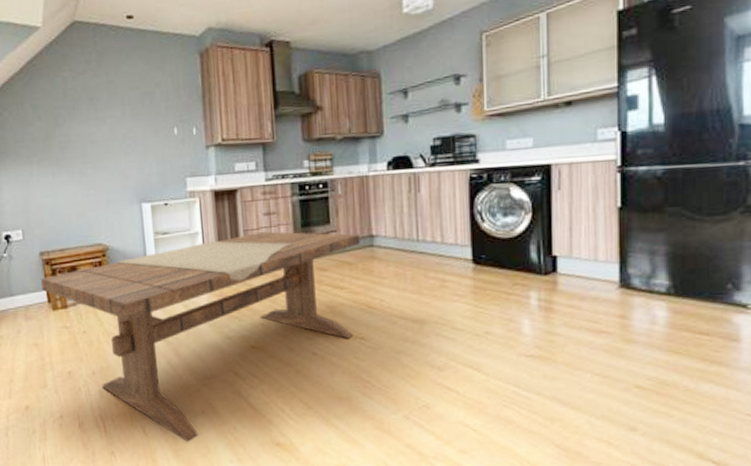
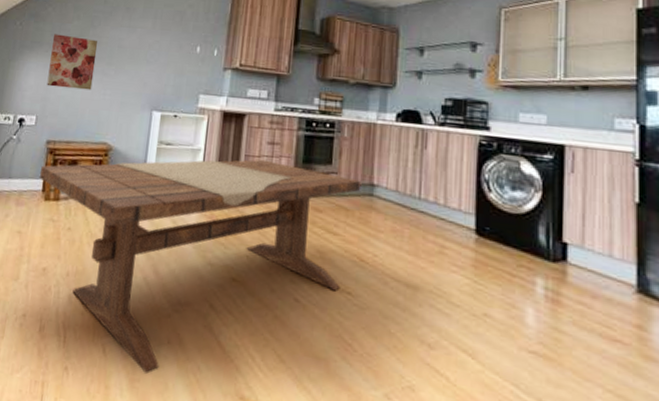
wall art: none [17,139,73,197] -> present [47,34,97,91]

